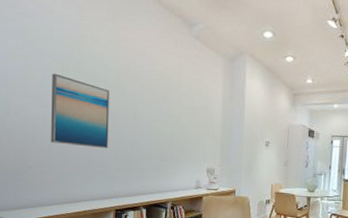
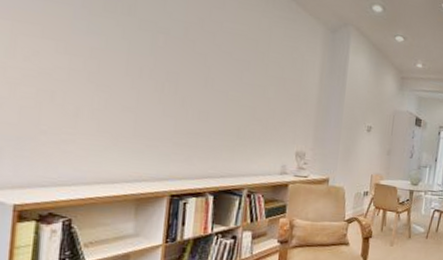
wall art: present [51,73,109,148] -> none [79,13,172,117]

